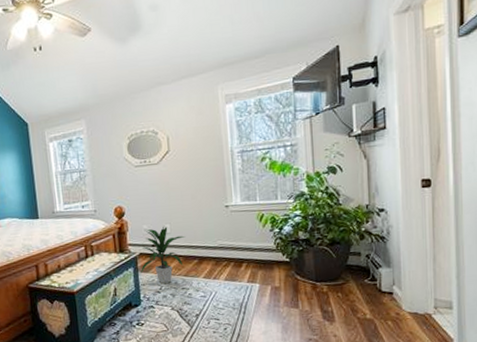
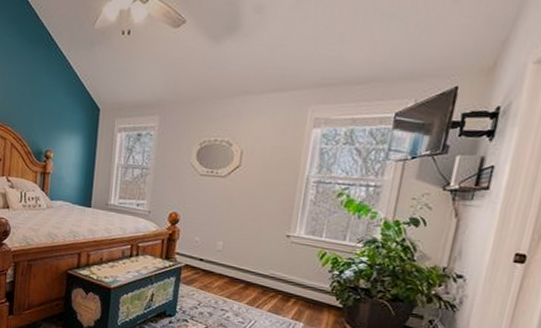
indoor plant: present [141,226,185,285] -> none [182,242,237,302]

